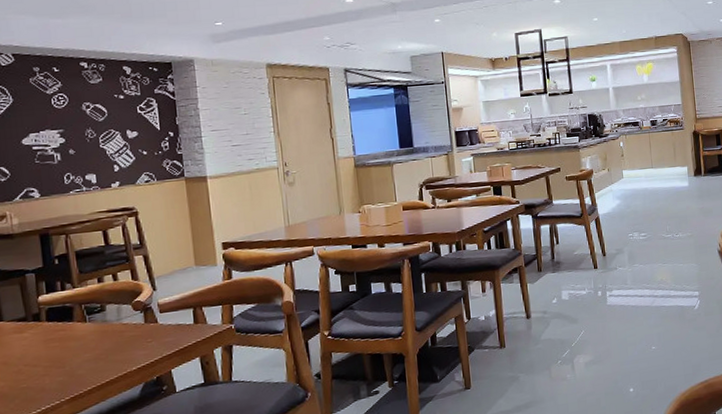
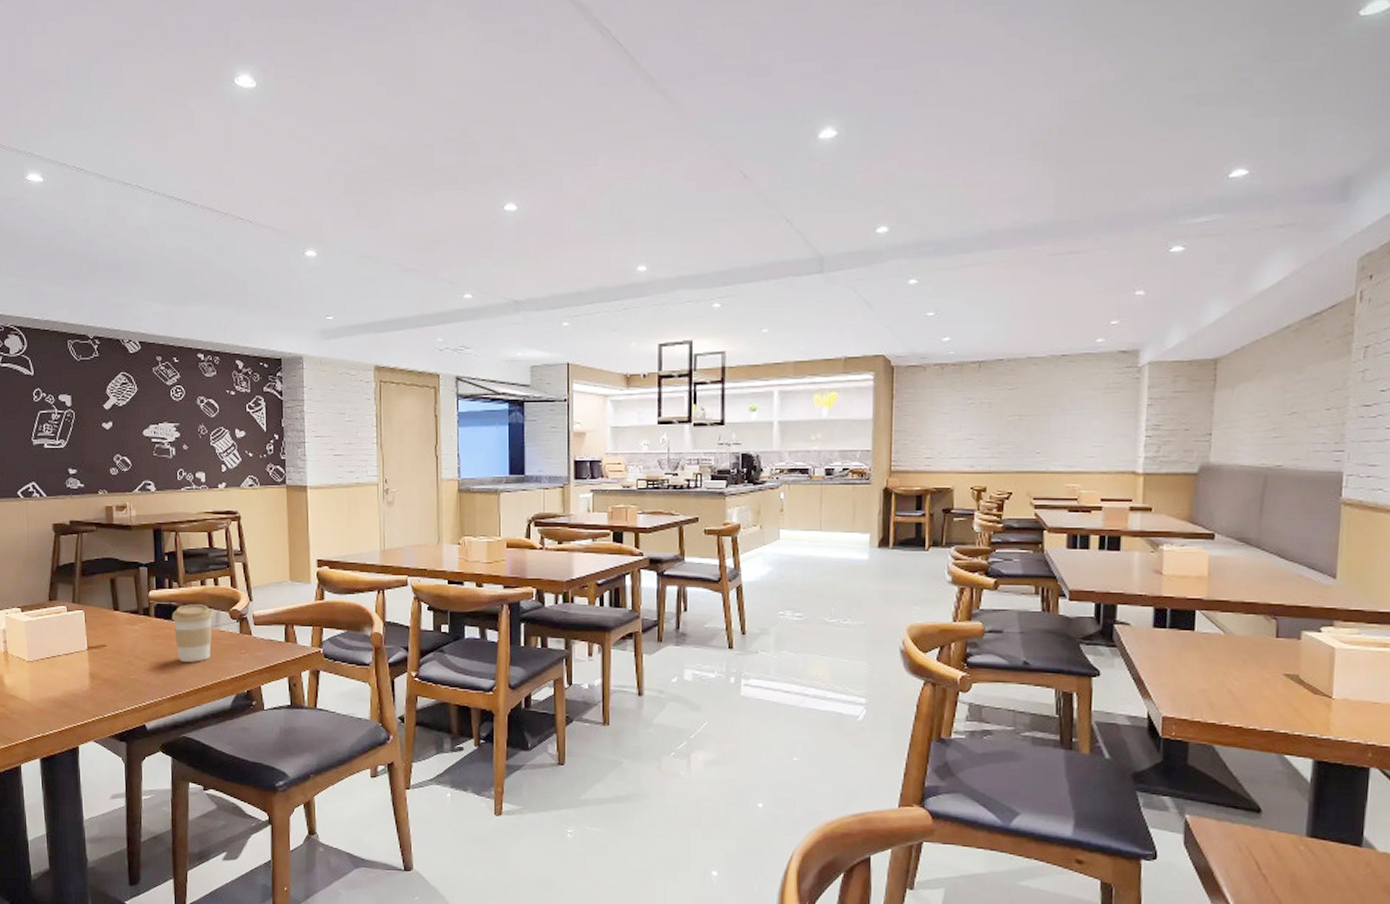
coffee cup: none [66,301,114,361] -> present [172,604,213,662]

